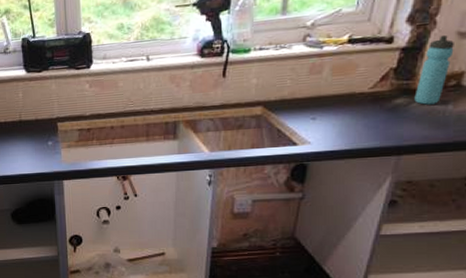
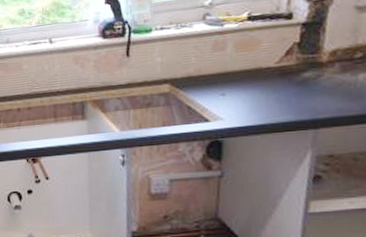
water bottle: present [414,34,454,105] -> none [322,9,355,78]

